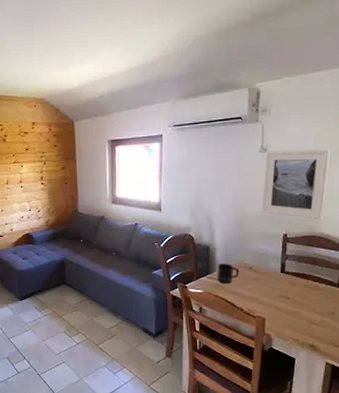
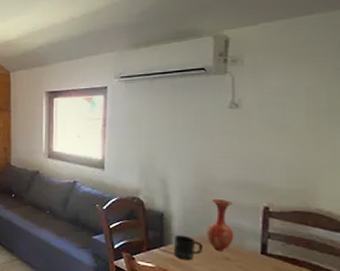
vase: none [242,231,262,274] -> present [207,199,234,251]
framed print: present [261,149,330,220] -> none [231,106,329,193]

